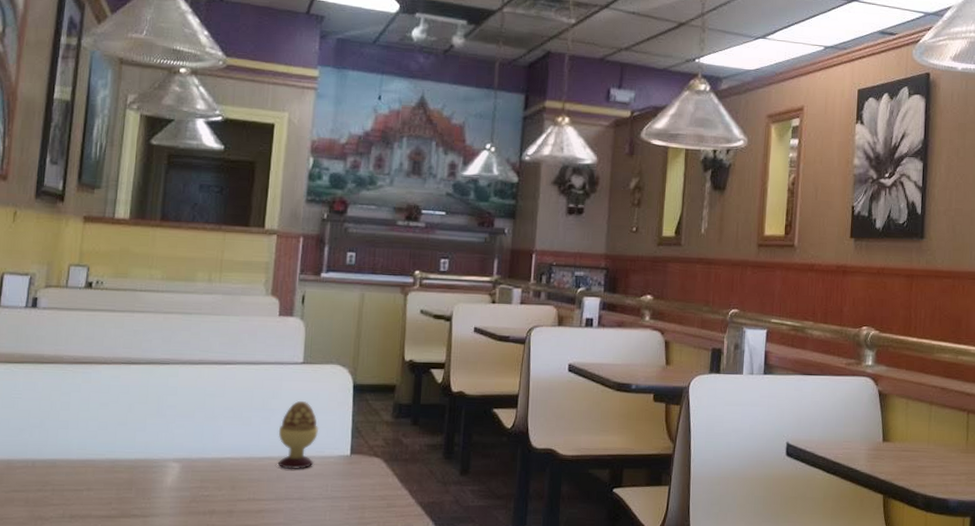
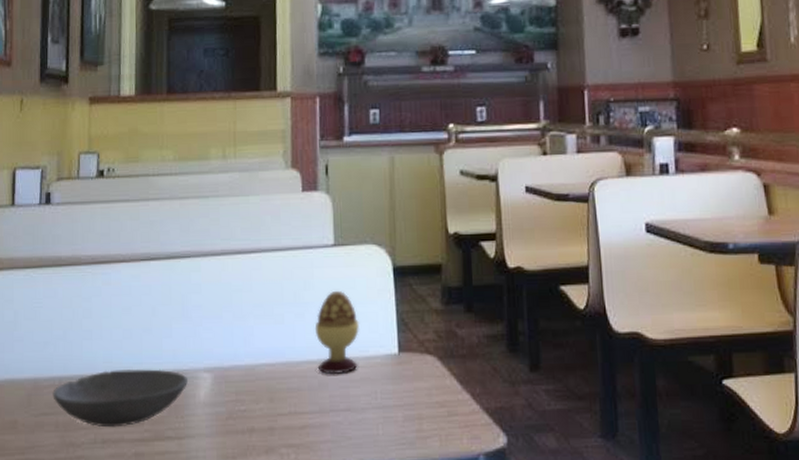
bowl: none [25,456,158,505] -> present [52,369,189,428]

